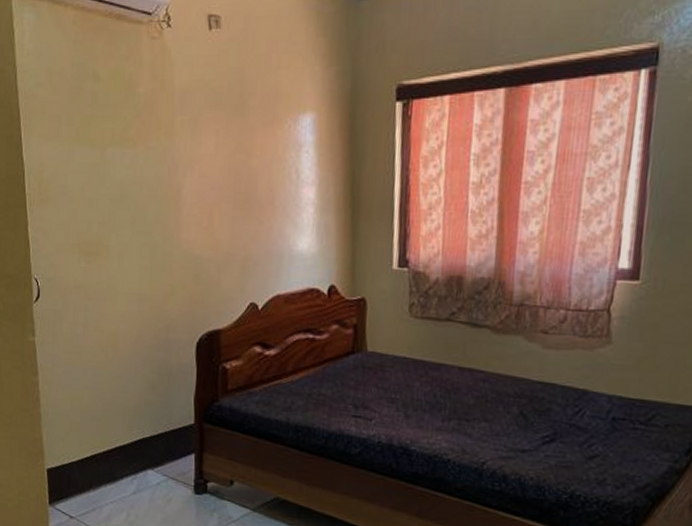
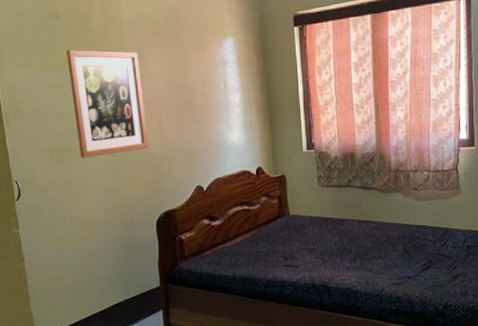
wall art: none [105,120,195,257] -> present [67,49,149,158]

